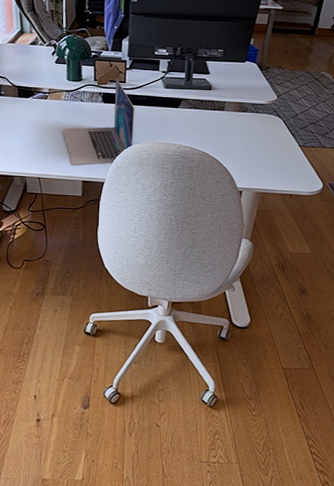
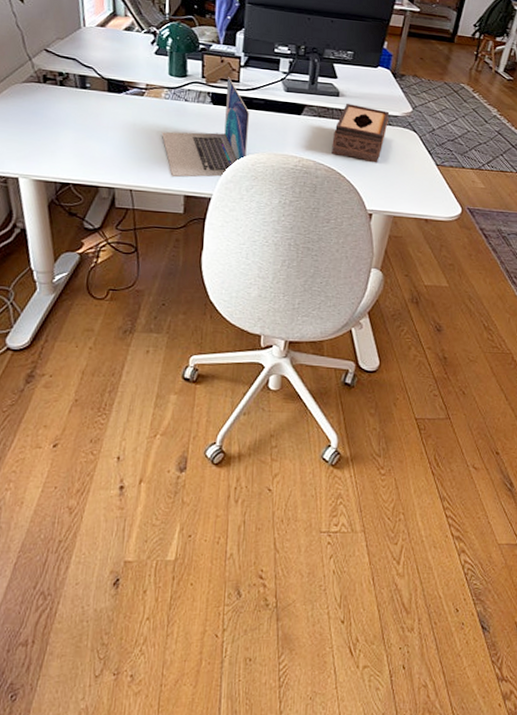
tissue box: none [206,96,257,147] -> present [332,104,390,163]

